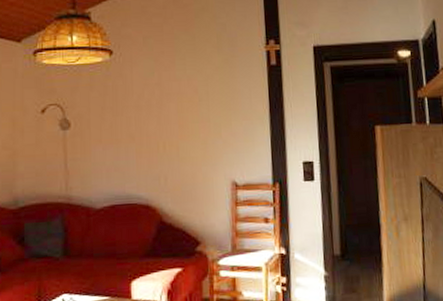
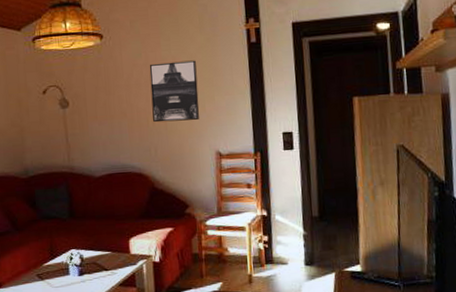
wall art: none [162,81,215,148] -> present [149,60,200,123]

